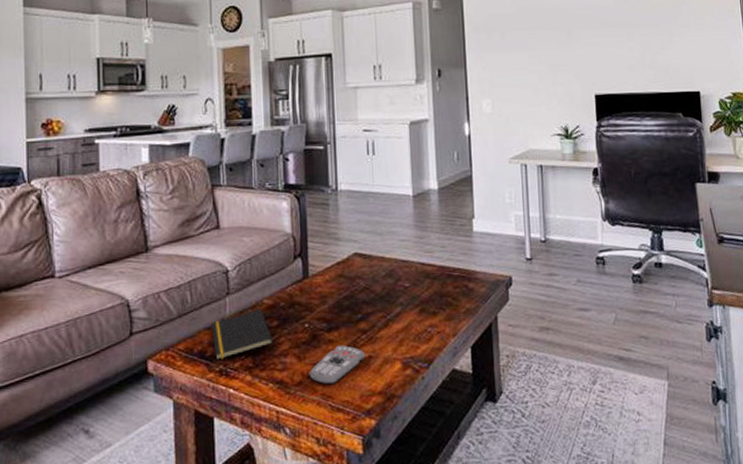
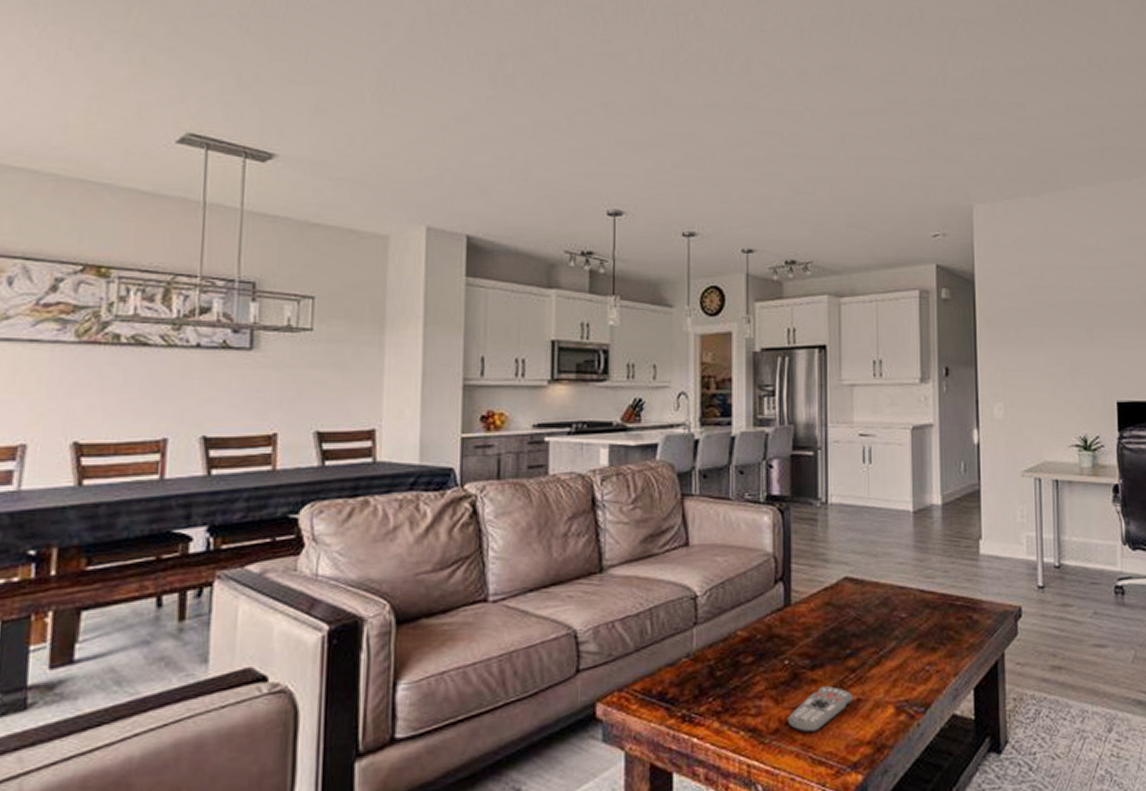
notepad: present [211,309,273,360] -> none [675,642,747,703]

